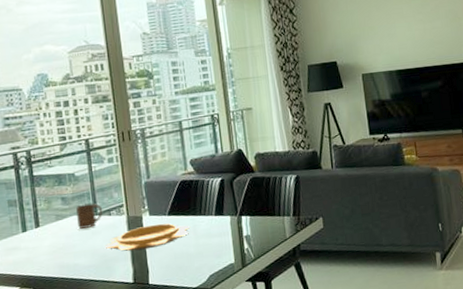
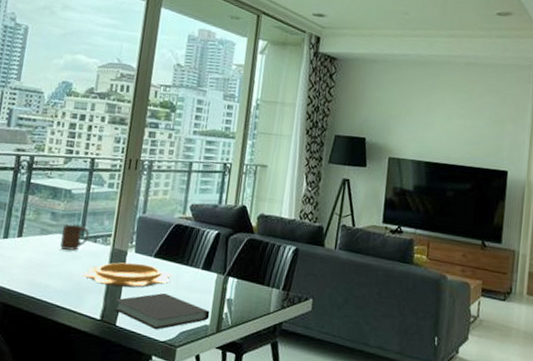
notebook: none [142,245,233,279] -> present [112,293,210,330]

